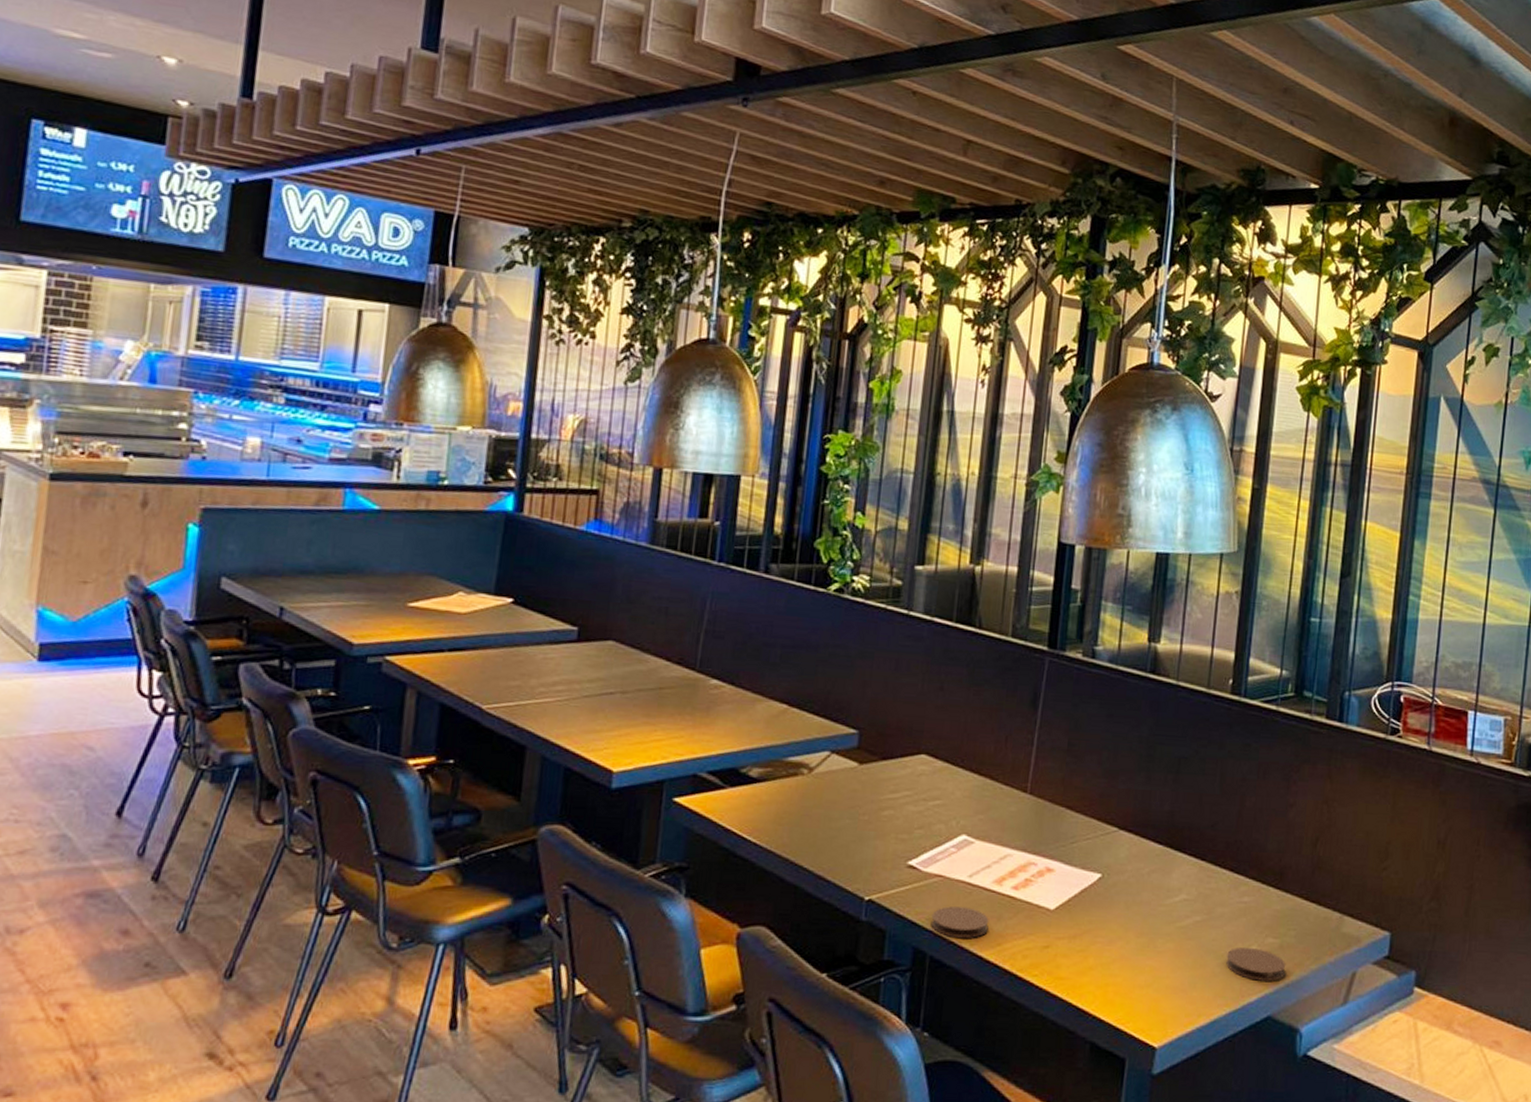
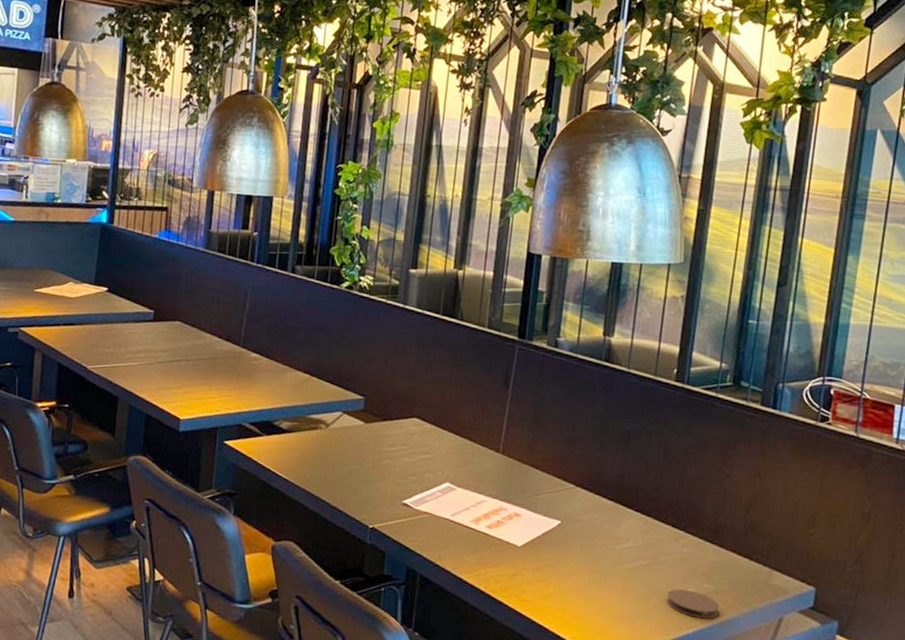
coaster: present [931,906,989,938] -> none [421,537,468,564]

